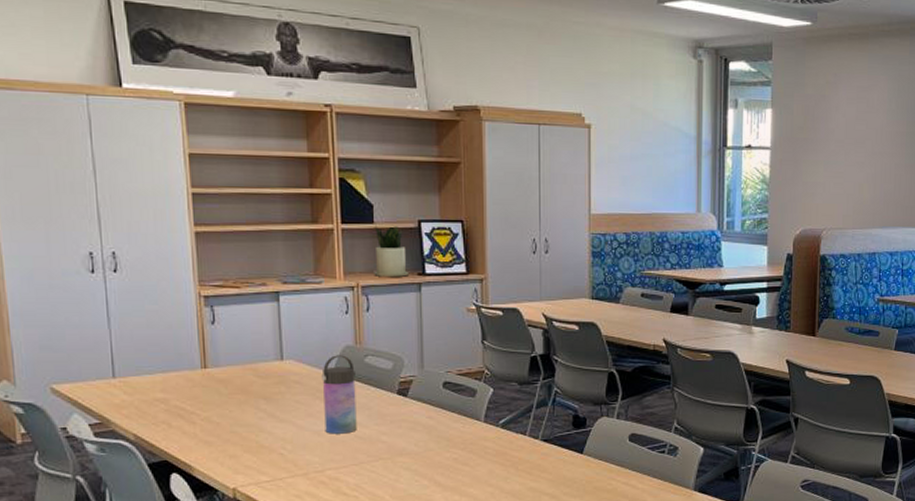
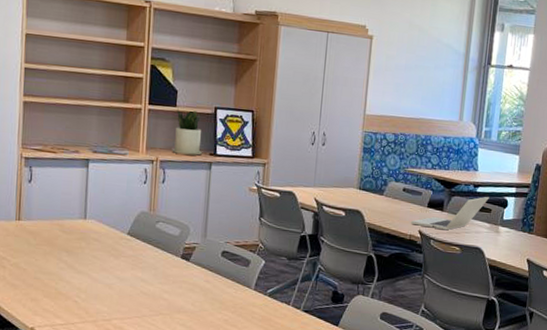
water bottle: present [321,355,357,434] -> none [115,219,147,289]
laptop: none [654,294,738,336] -> present [411,196,489,231]

